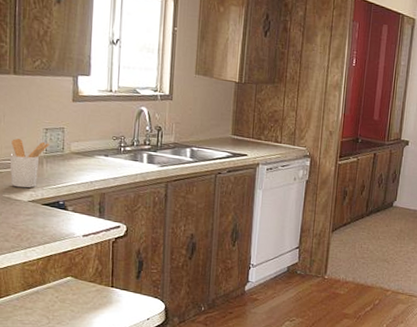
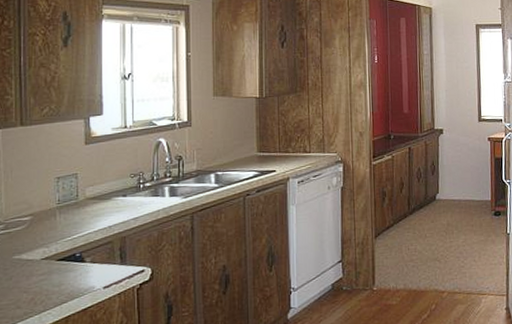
utensil holder: present [9,138,50,188] -> none [19,191,62,246]

